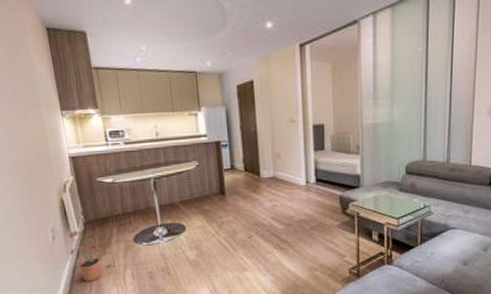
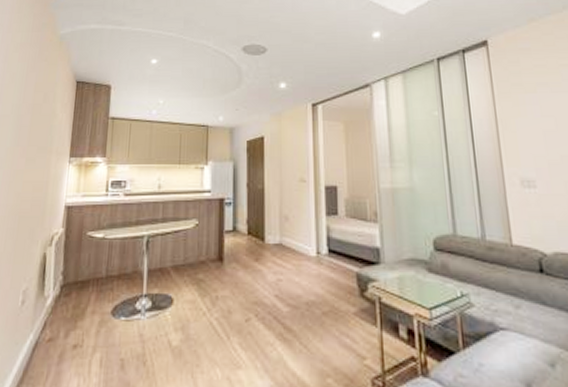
potted plant: present [69,228,101,282] -> none [35,293,72,367]

